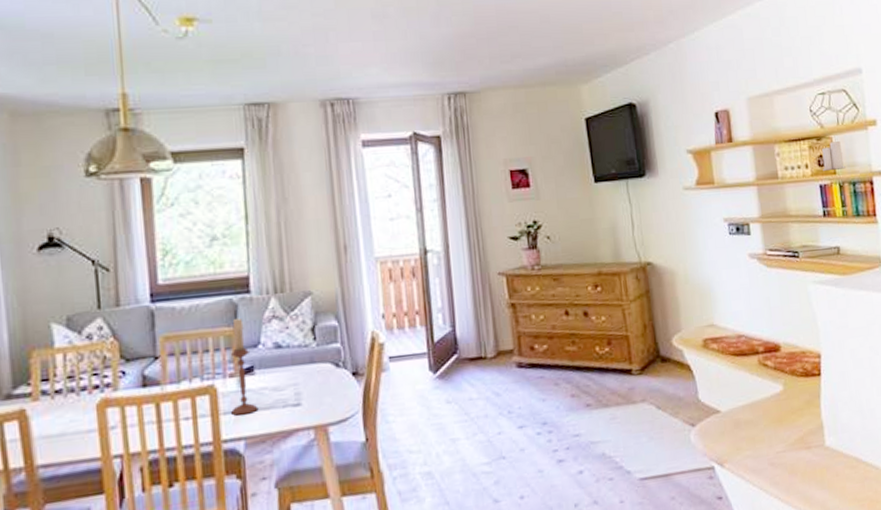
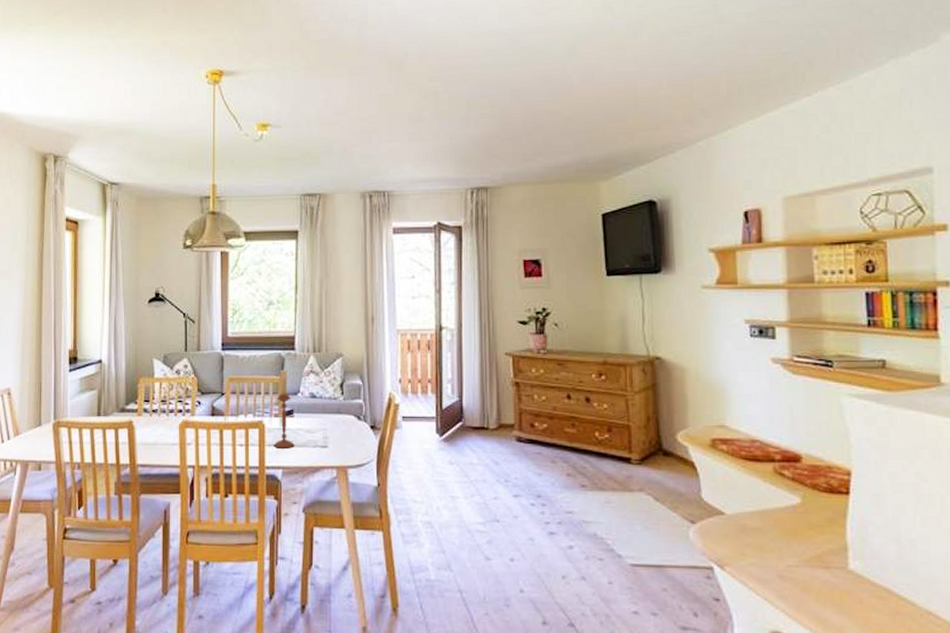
candle: present [822,139,846,172] -> none [871,244,901,278]

